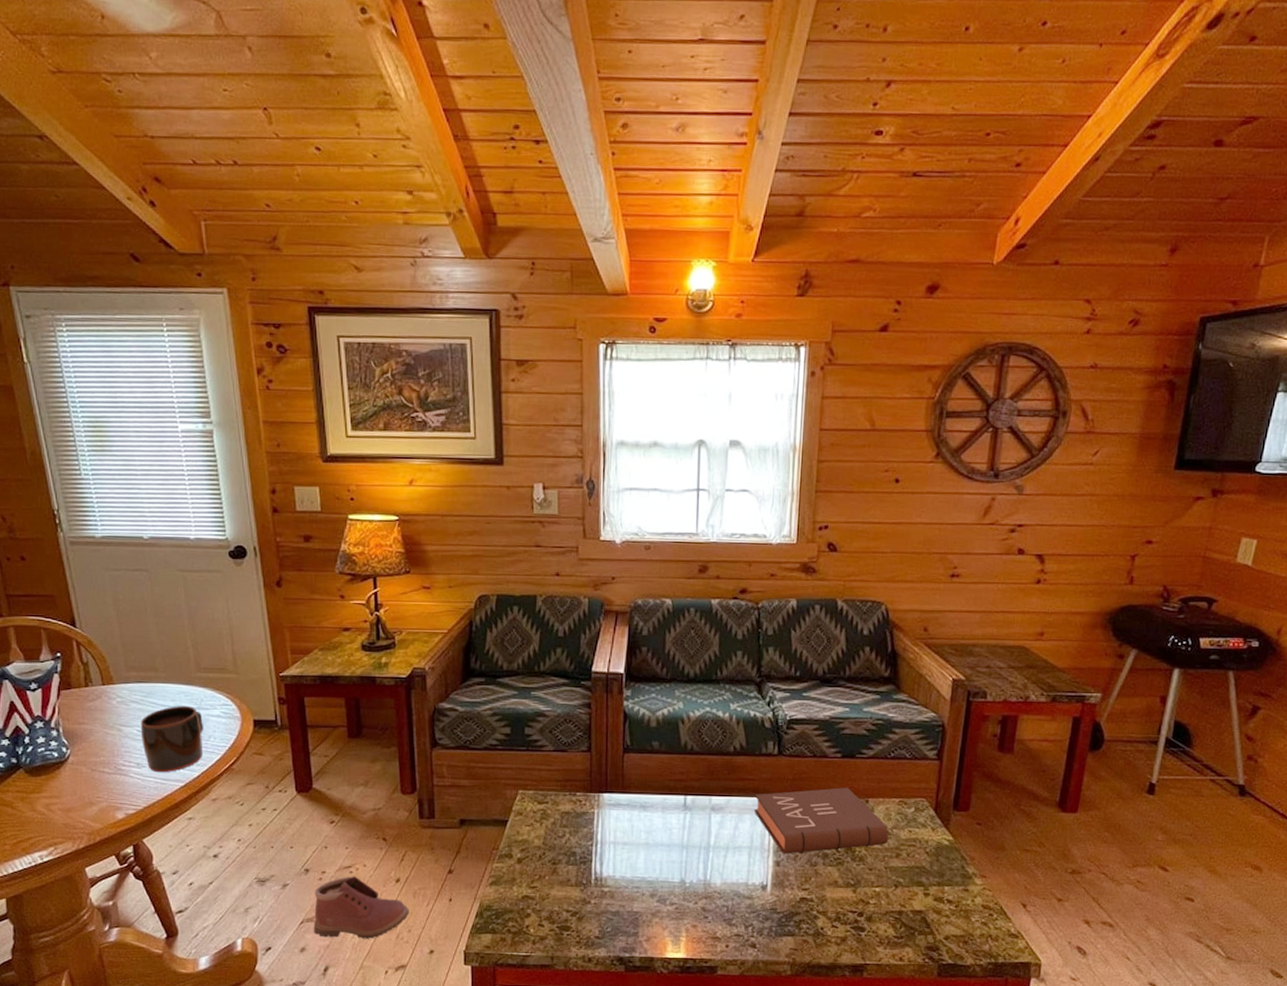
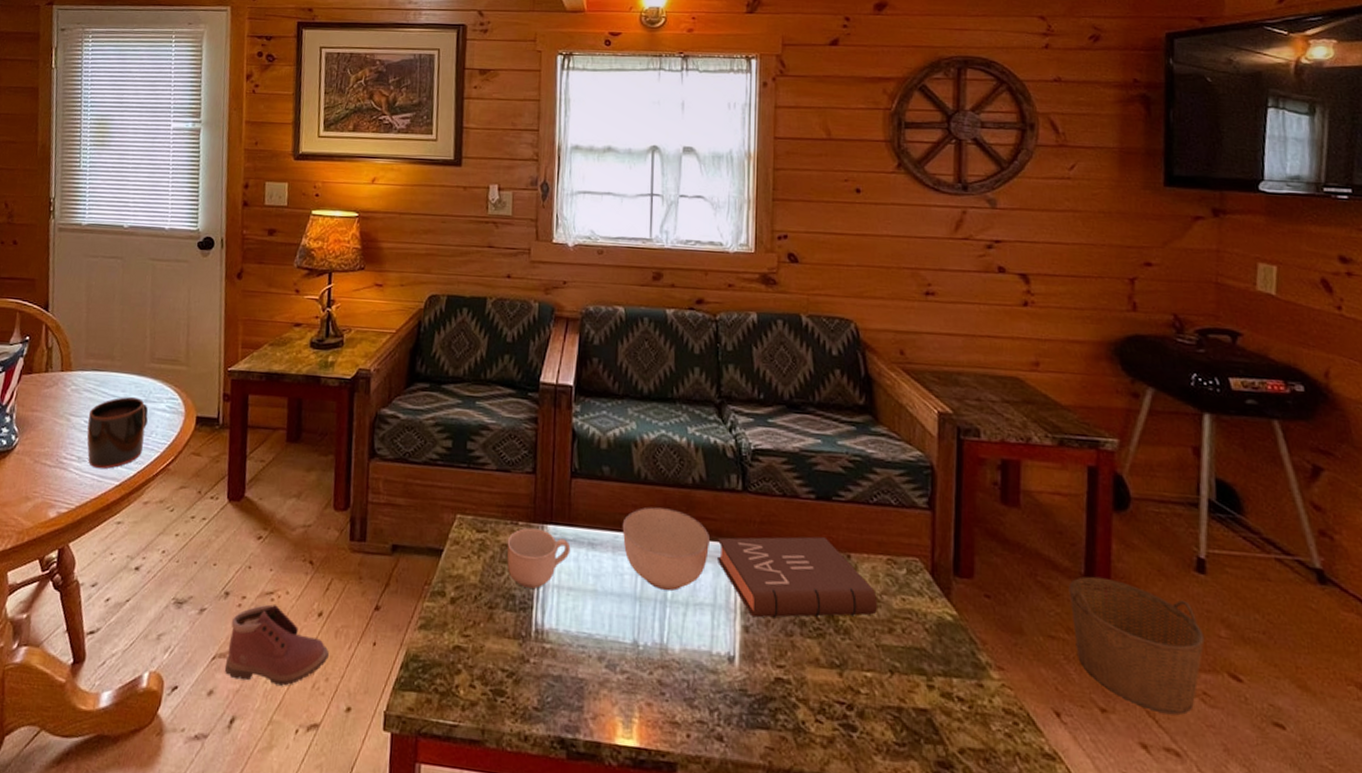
teacup: none [566,797,625,847] -> present [507,527,571,589]
bowl: none [670,773,749,838] -> present [622,507,711,591]
basket: none [1044,802,1145,898] -> present [1068,576,1205,714]

